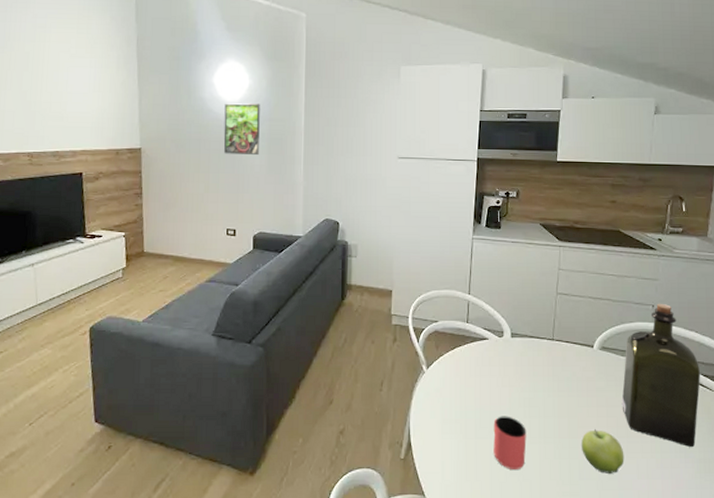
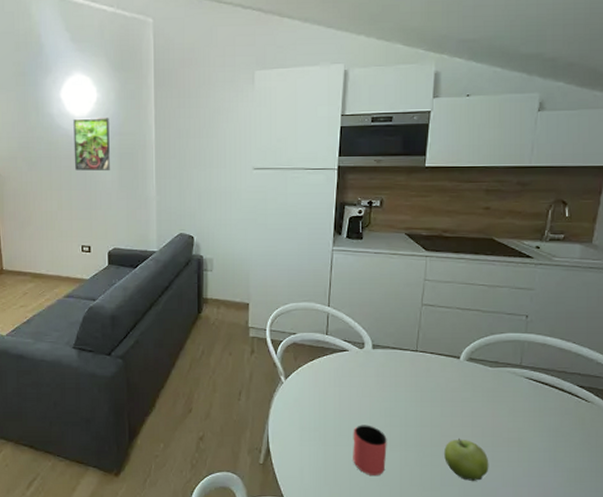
liquor: present [621,303,701,448] -> none [488,313,577,458]

